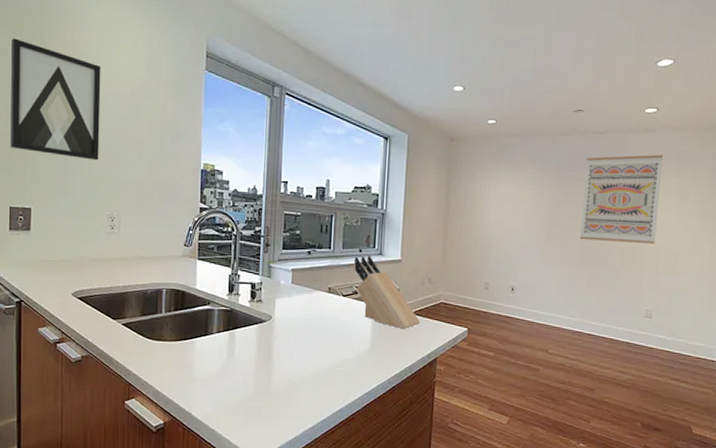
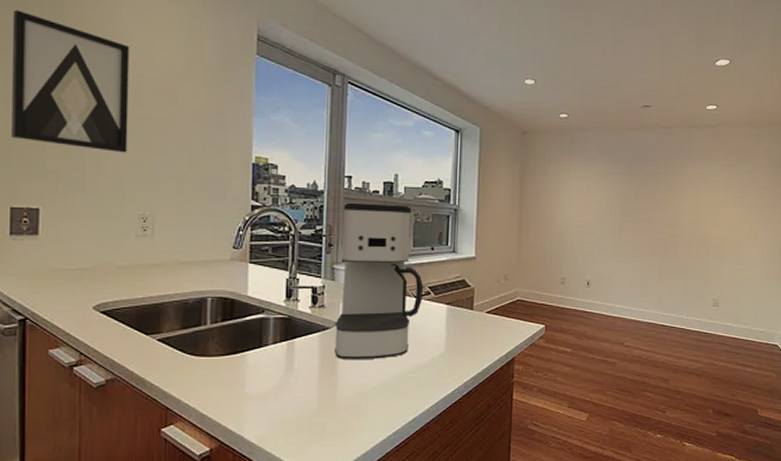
coffee maker: none [270,207,352,352] -> present [334,203,424,359]
knife block: present [354,256,420,330] -> none [426,254,496,330]
wall art: present [579,154,664,244] -> none [650,149,724,235]

